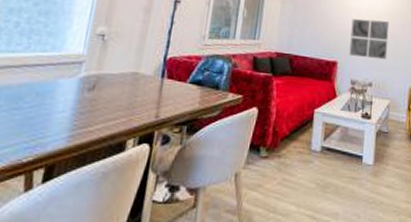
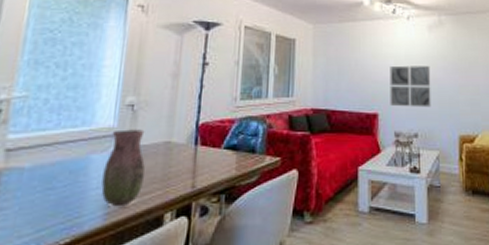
vase: none [67,58,114,131] -> present [101,129,146,207]

